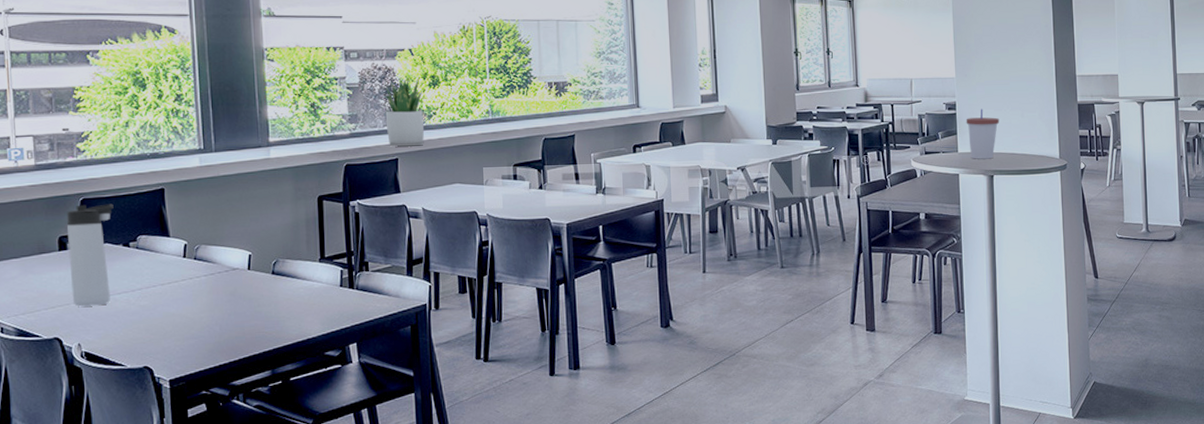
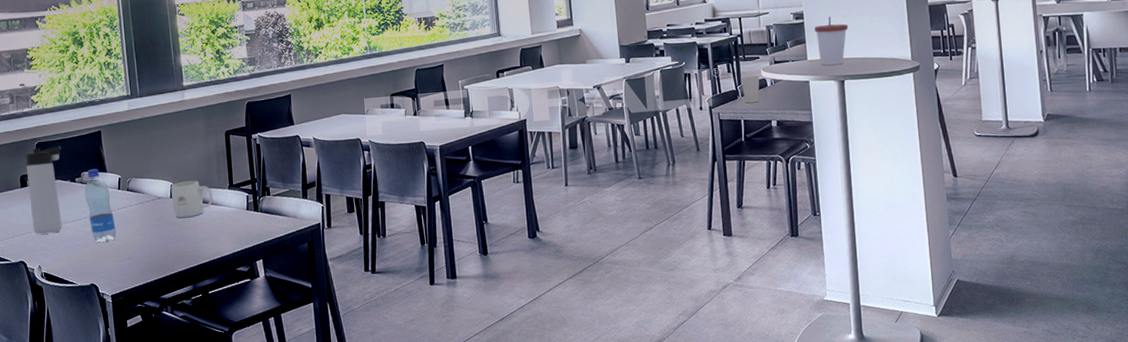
bottle: none [140,232,179,319] -> present [84,168,117,243]
mug: none [249,250,300,294] -> present [171,180,213,218]
planter: present [385,77,425,147] -> none [277,21,313,85]
cup: none [890,165,910,194] -> present [740,75,760,104]

